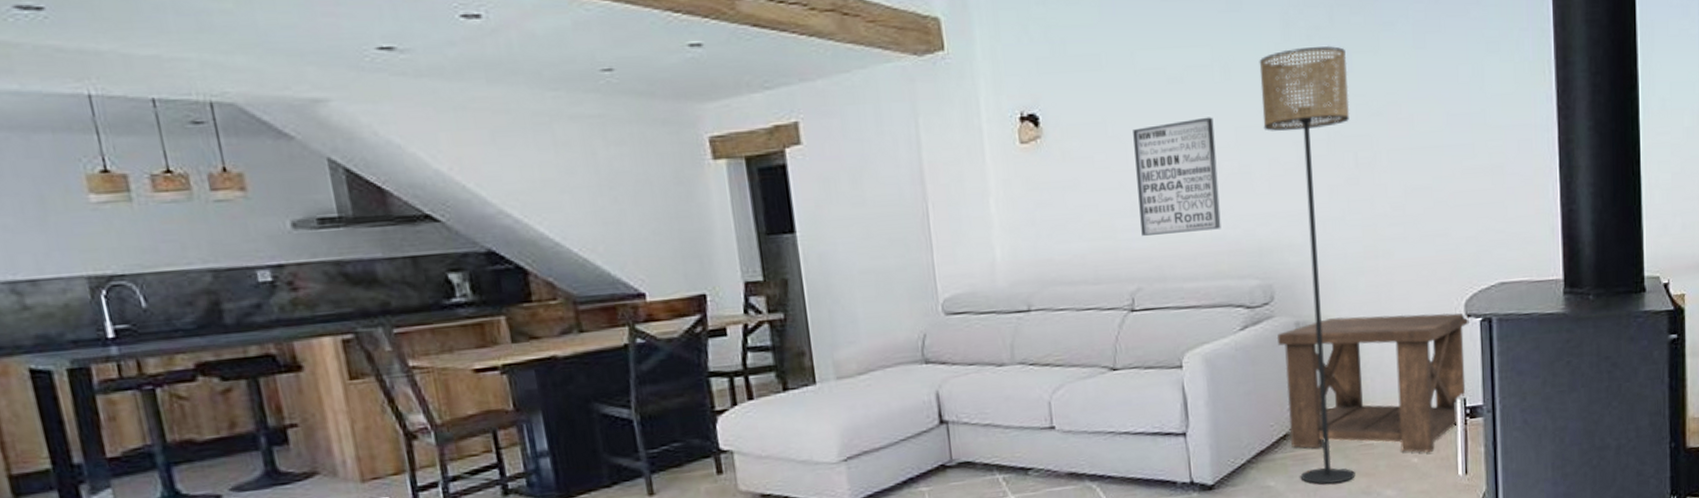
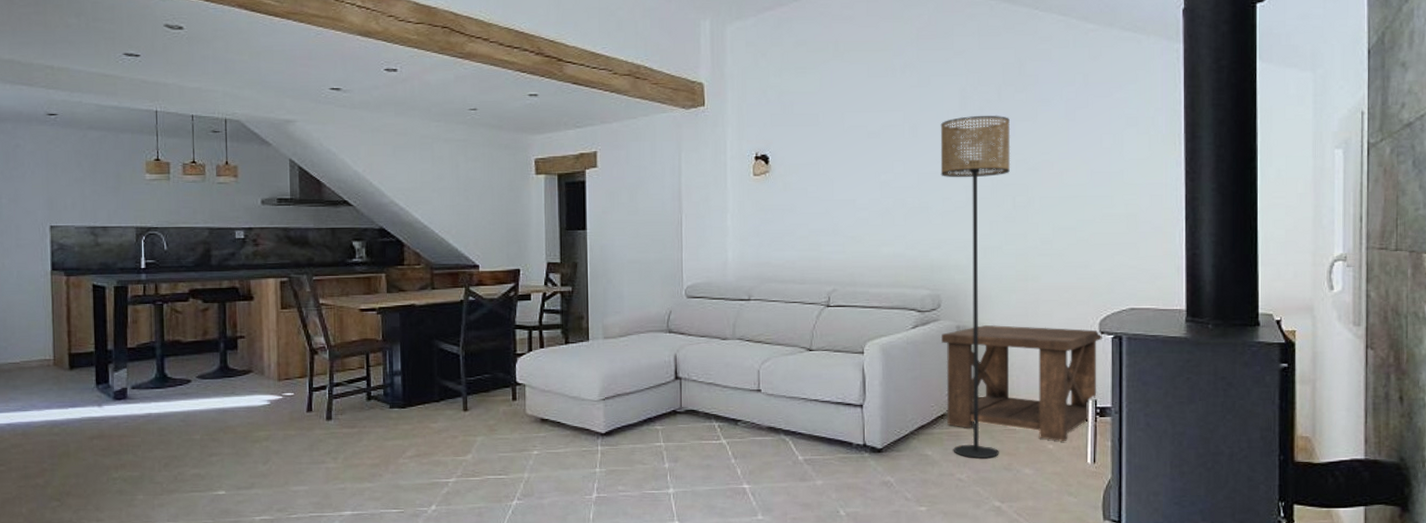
wall art: present [1133,117,1221,237] -> none [839,164,902,251]

